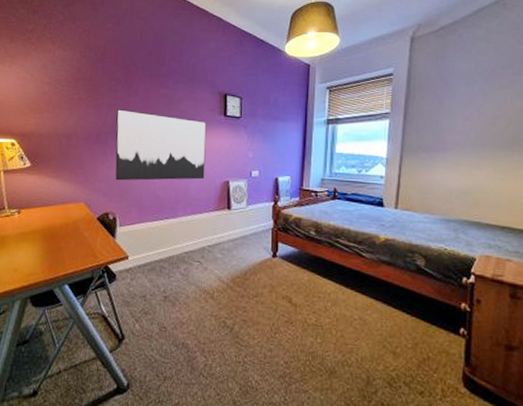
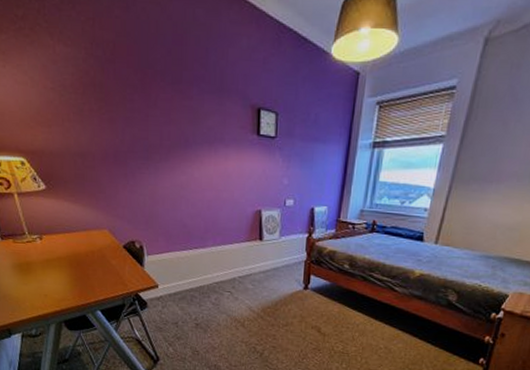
wall art: present [115,109,207,181] -> none [134,124,237,208]

